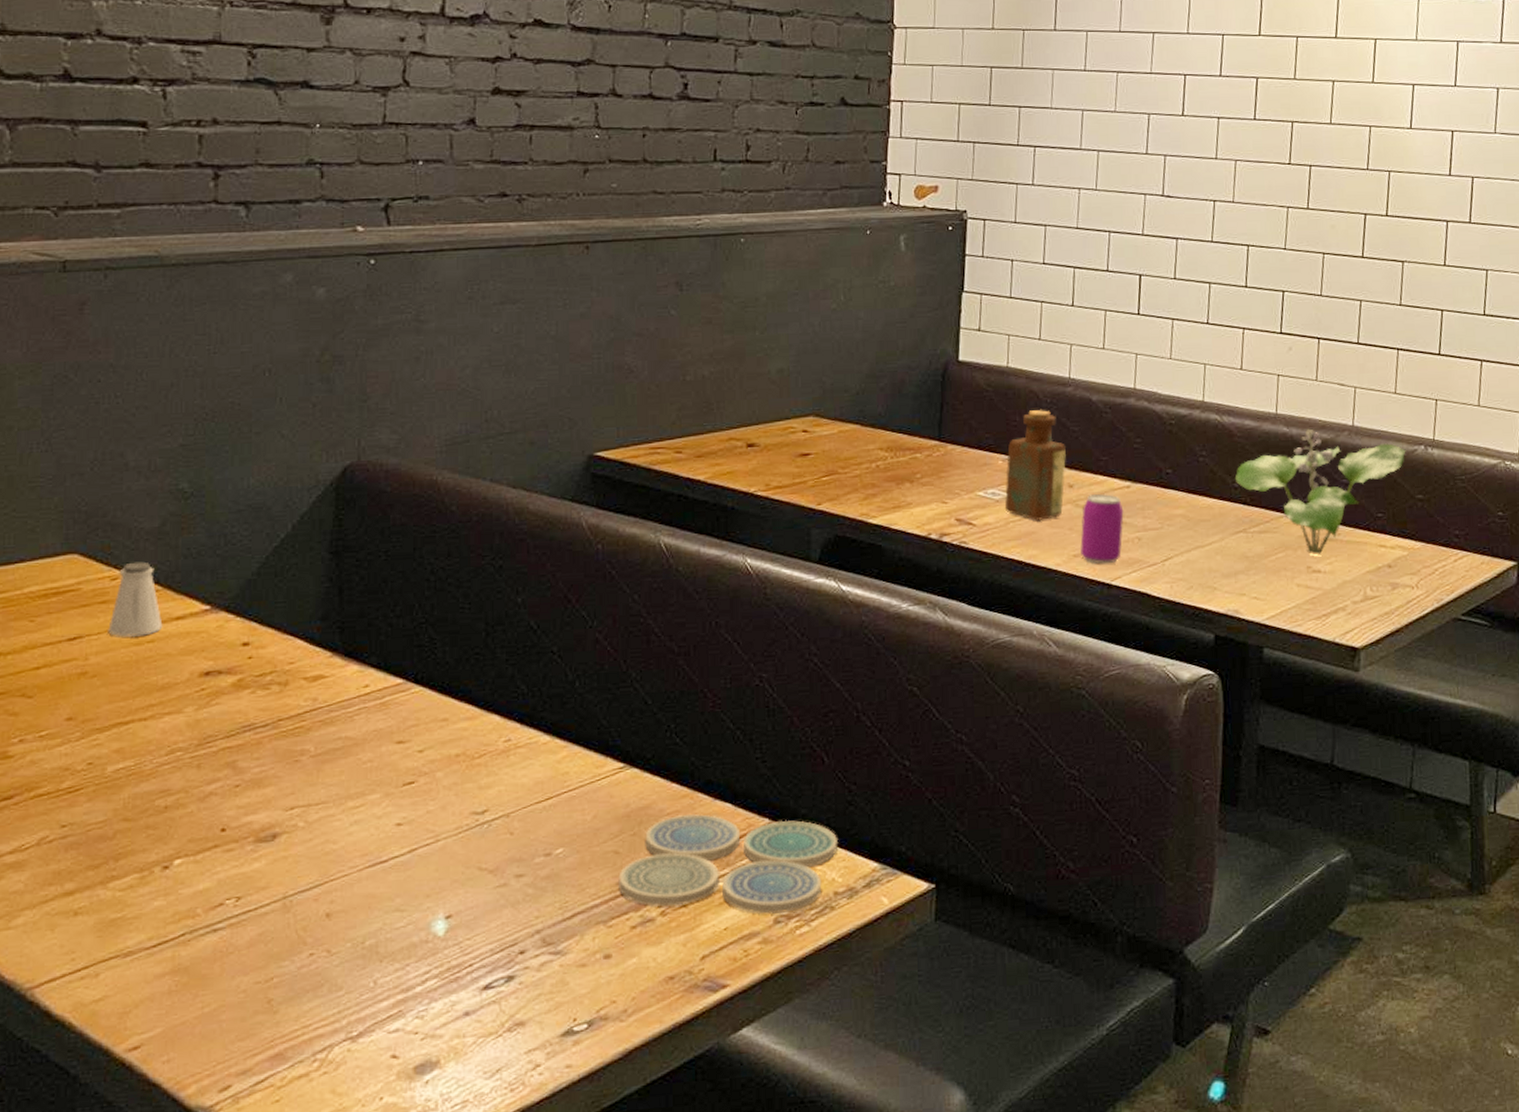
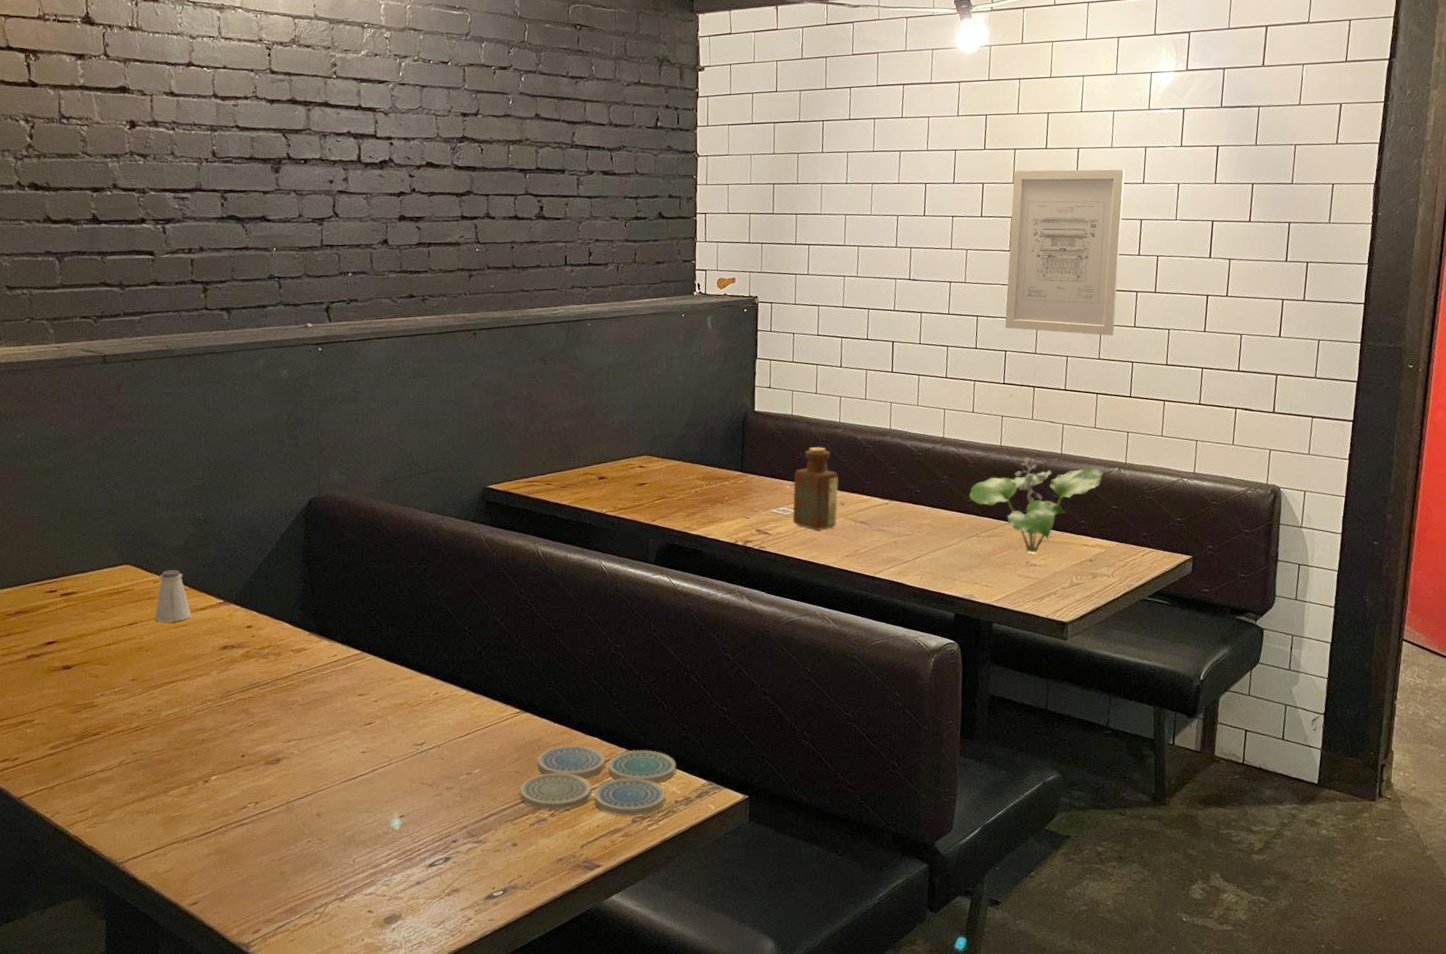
beverage can: present [1080,494,1124,564] -> none [851,509,884,562]
wall art: none [1283,63,1433,276] -> present [1005,169,1125,336]

